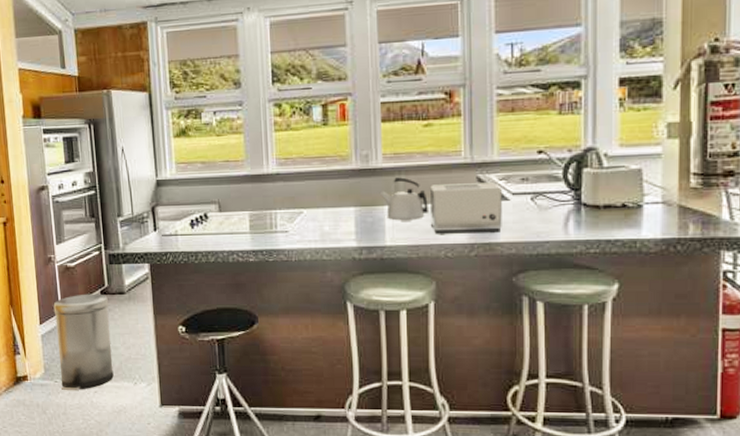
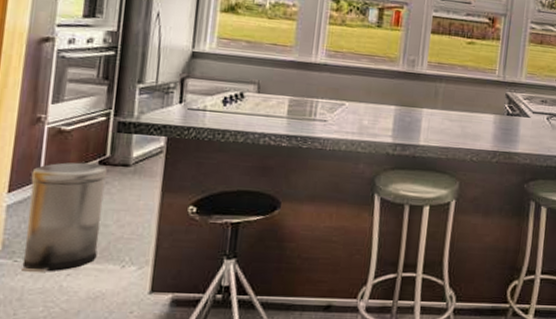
kettle: present [379,177,430,222] -> none [420,84,462,126]
toaster: present [430,182,503,235] -> none [461,95,526,145]

